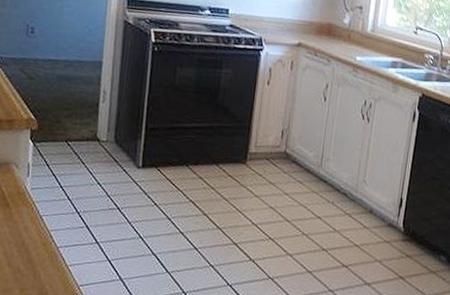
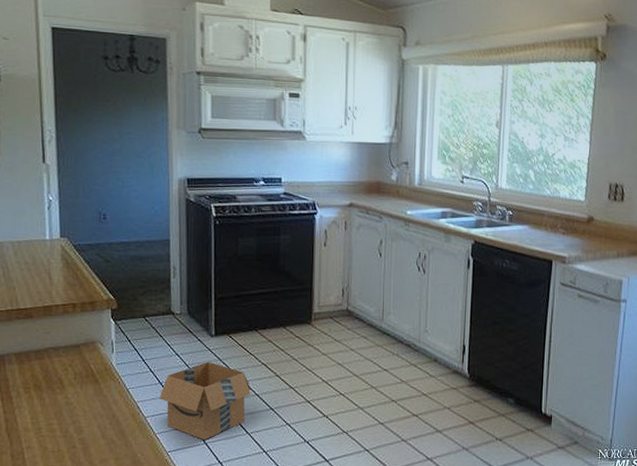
cardboard box: none [75,193,177,277] -> present [160,361,252,441]

